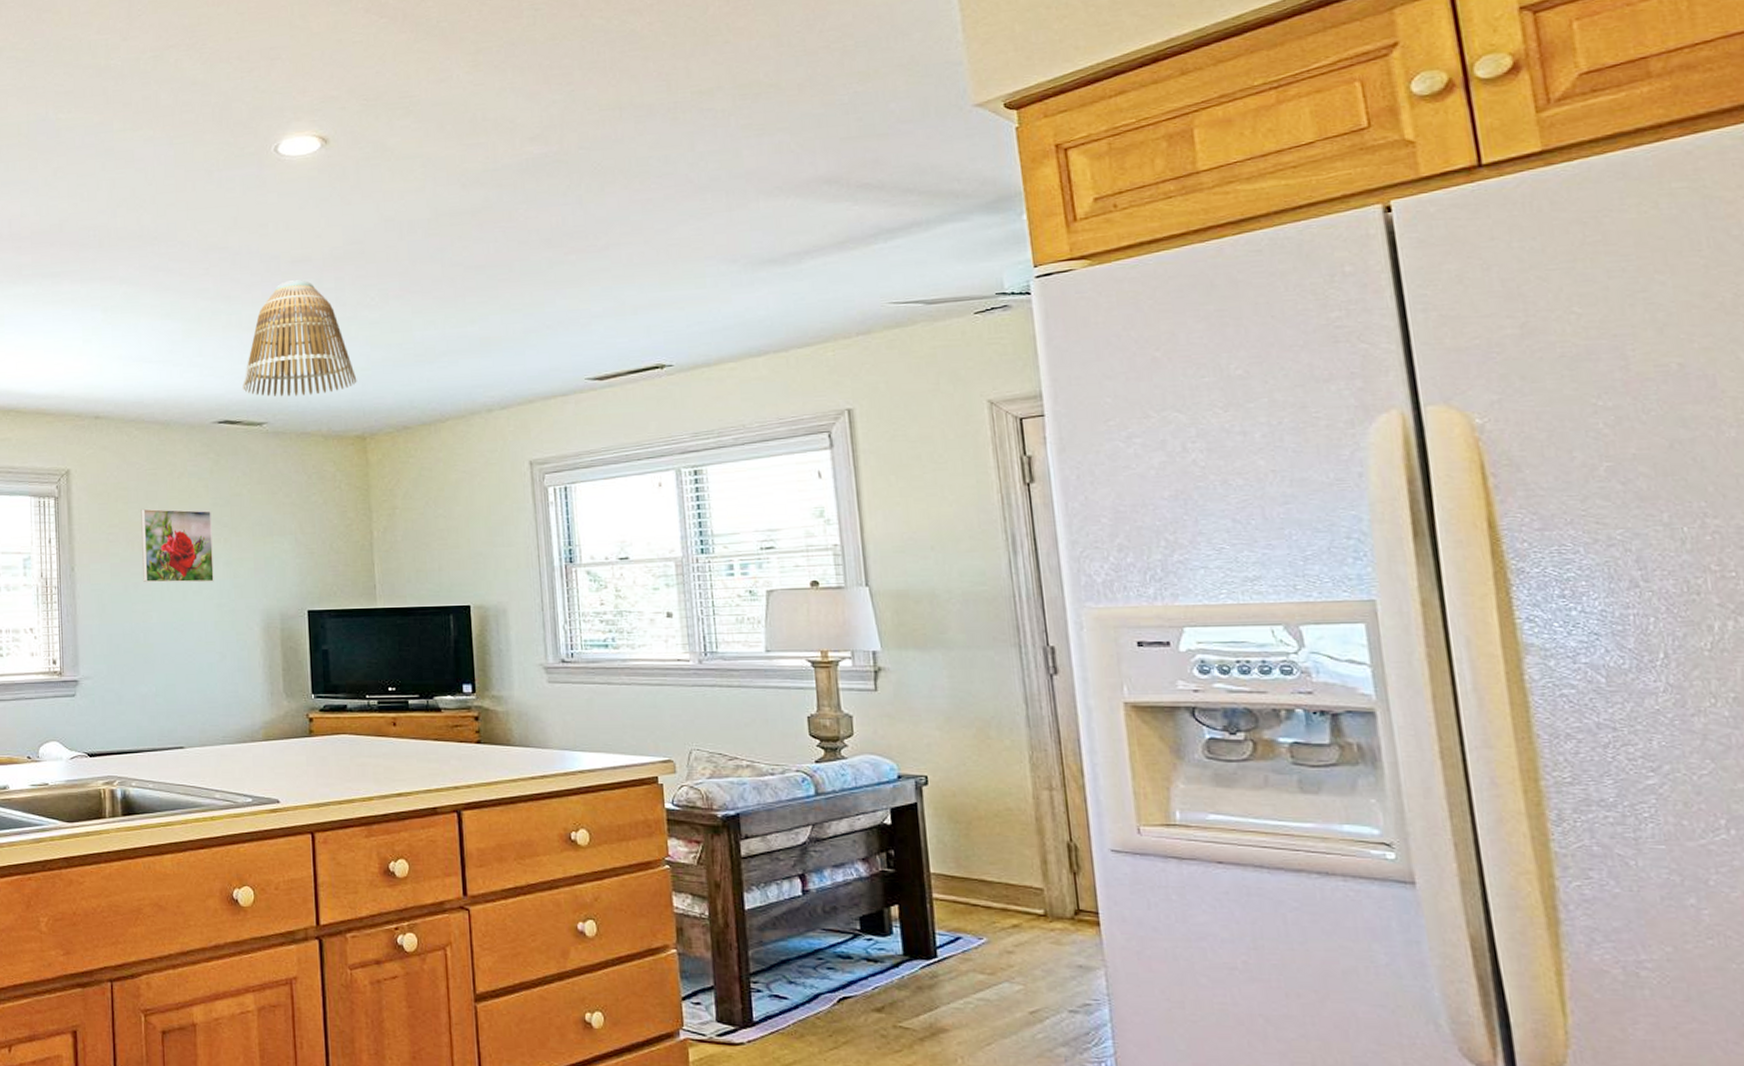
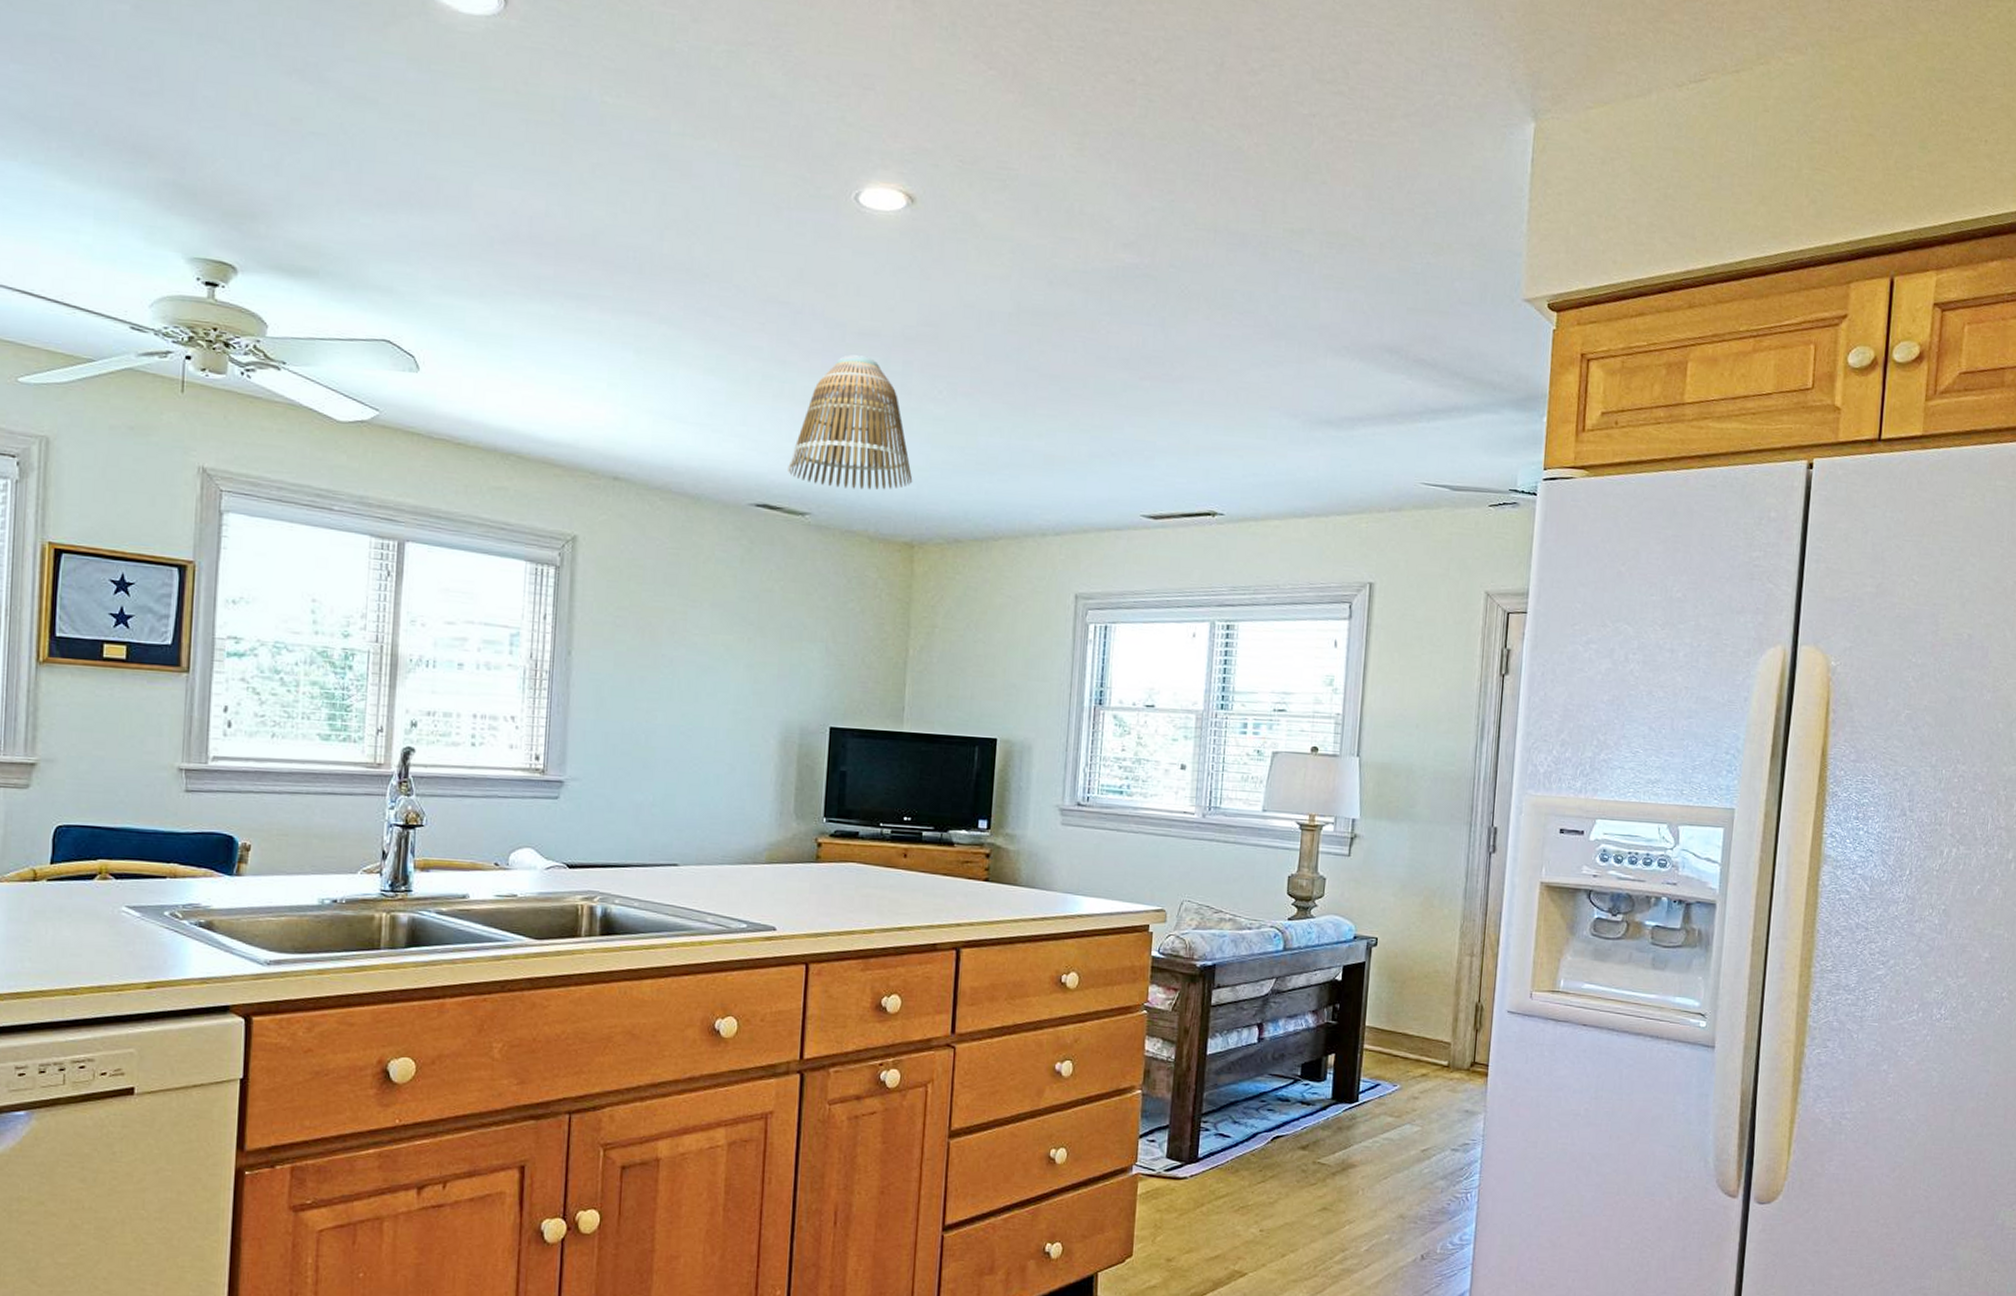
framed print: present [141,508,214,583] -> none [651,592,737,685]

